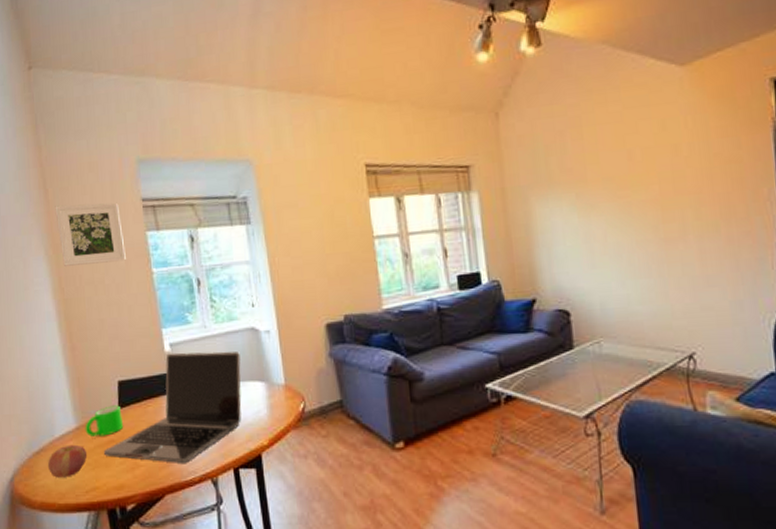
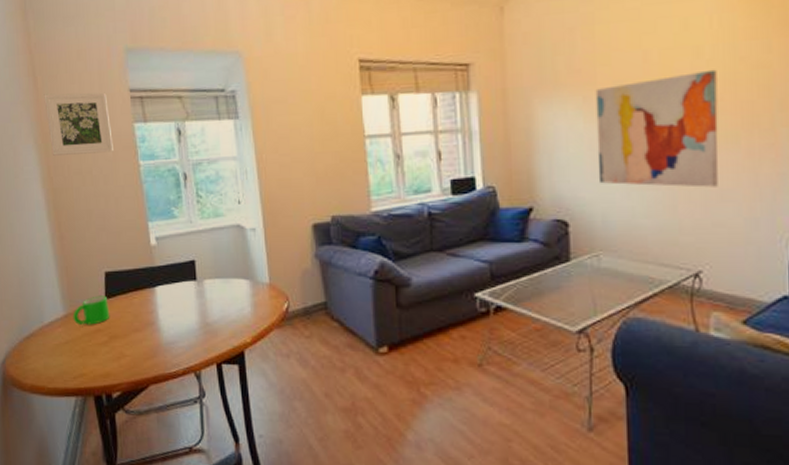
apple: present [47,444,88,478] -> none [37,331,75,363]
laptop: present [103,351,242,463] -> none [90,246,226,355]
wall art: none [587,165,704,274] -> present [595,69,719,188]

